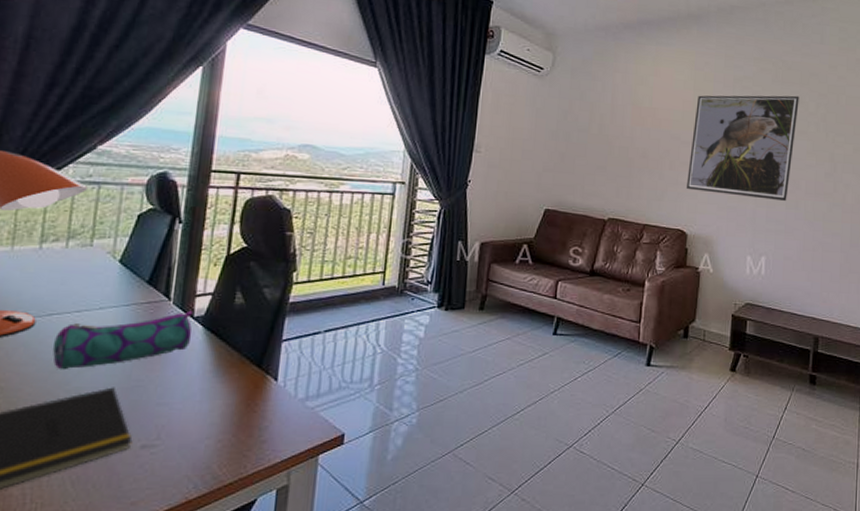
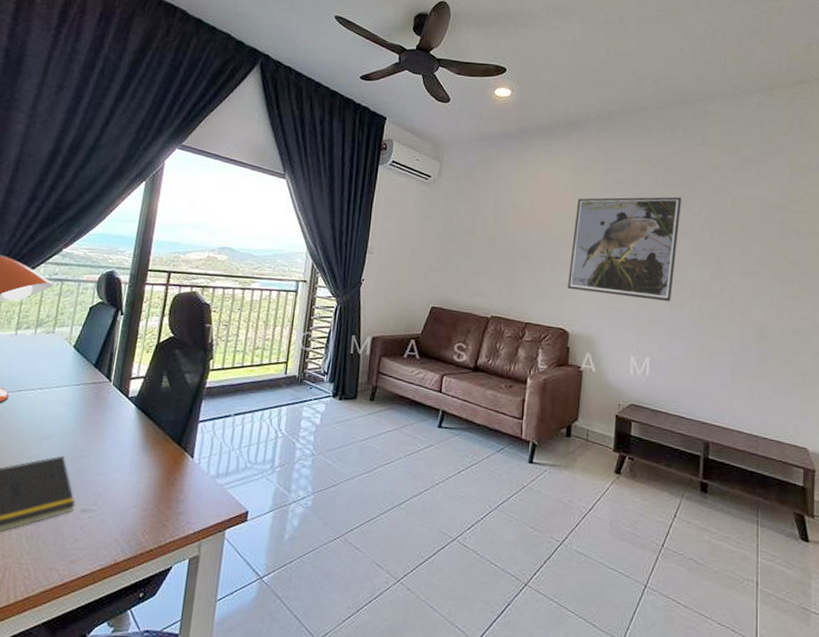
pencil case: present [53,310,193,370] -> none [19,391,128,439]

